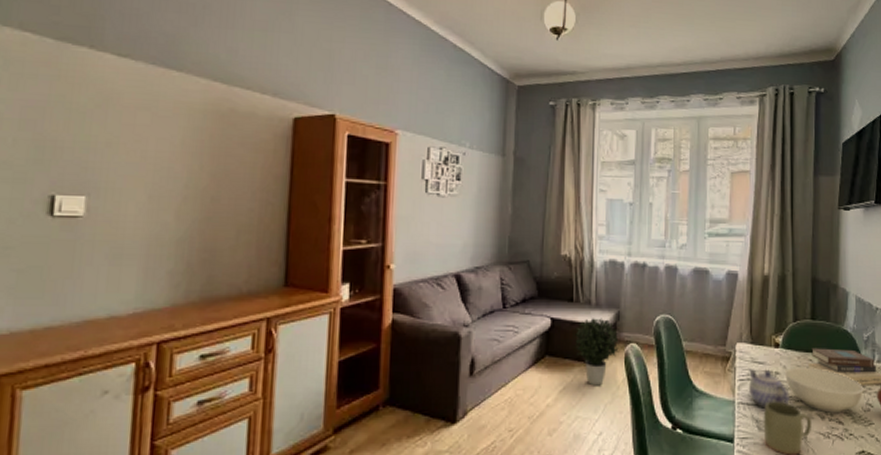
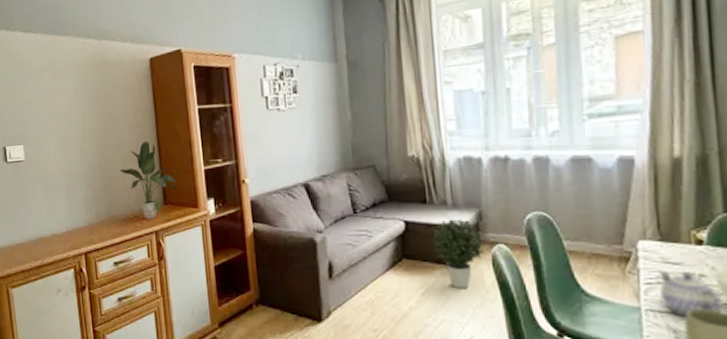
potted plant: none [229,210,305,303] -> present [119,140,177,219]

